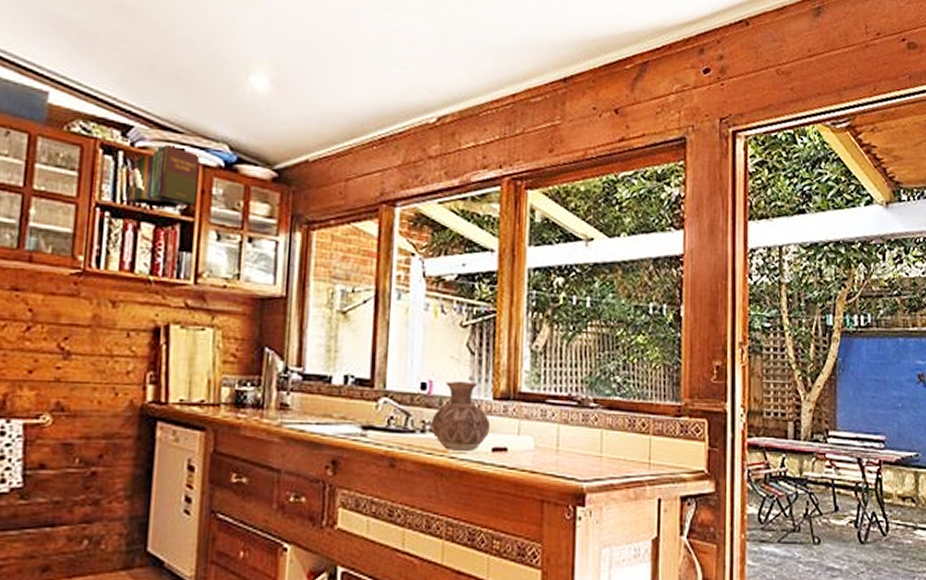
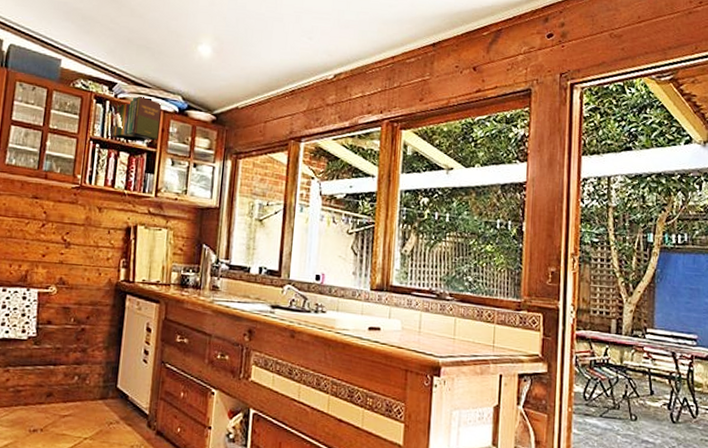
ceramic jug: present [430,380,490,452] -> none [322,274,367,330]

